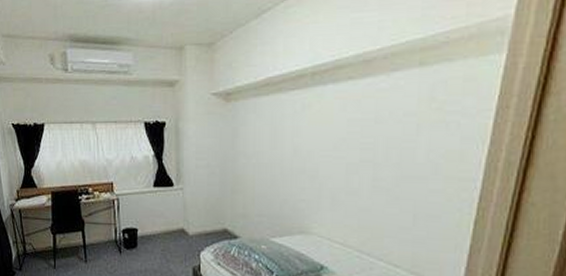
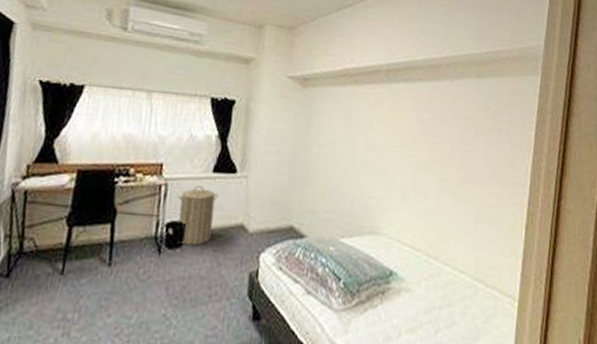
laundry hamper: none [128,199,161,247] -> present [177,186,219,246]

